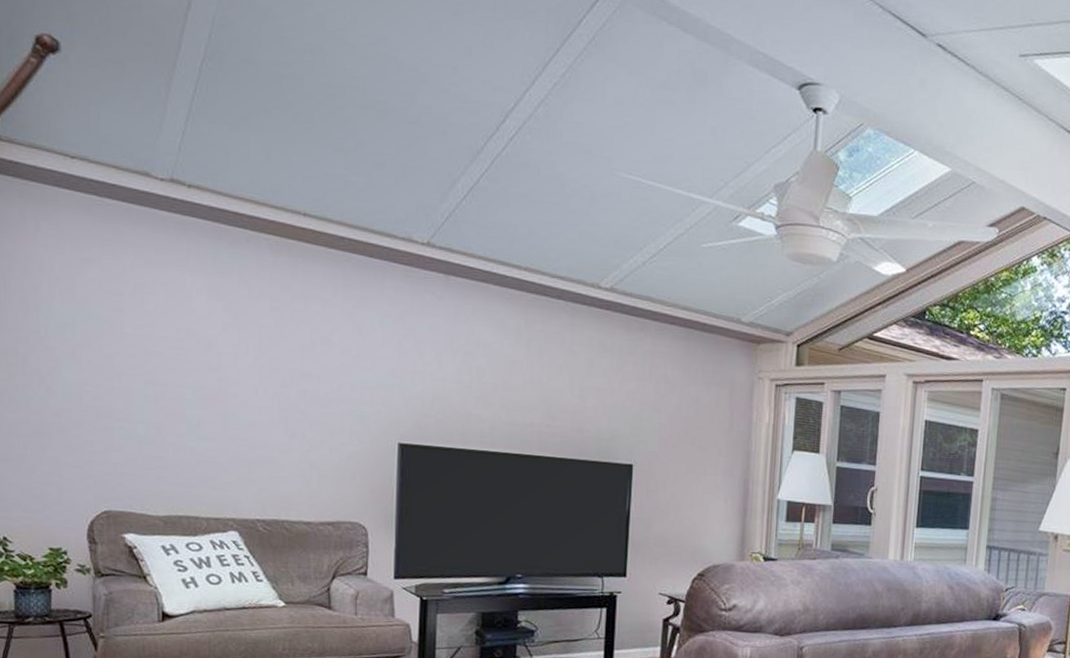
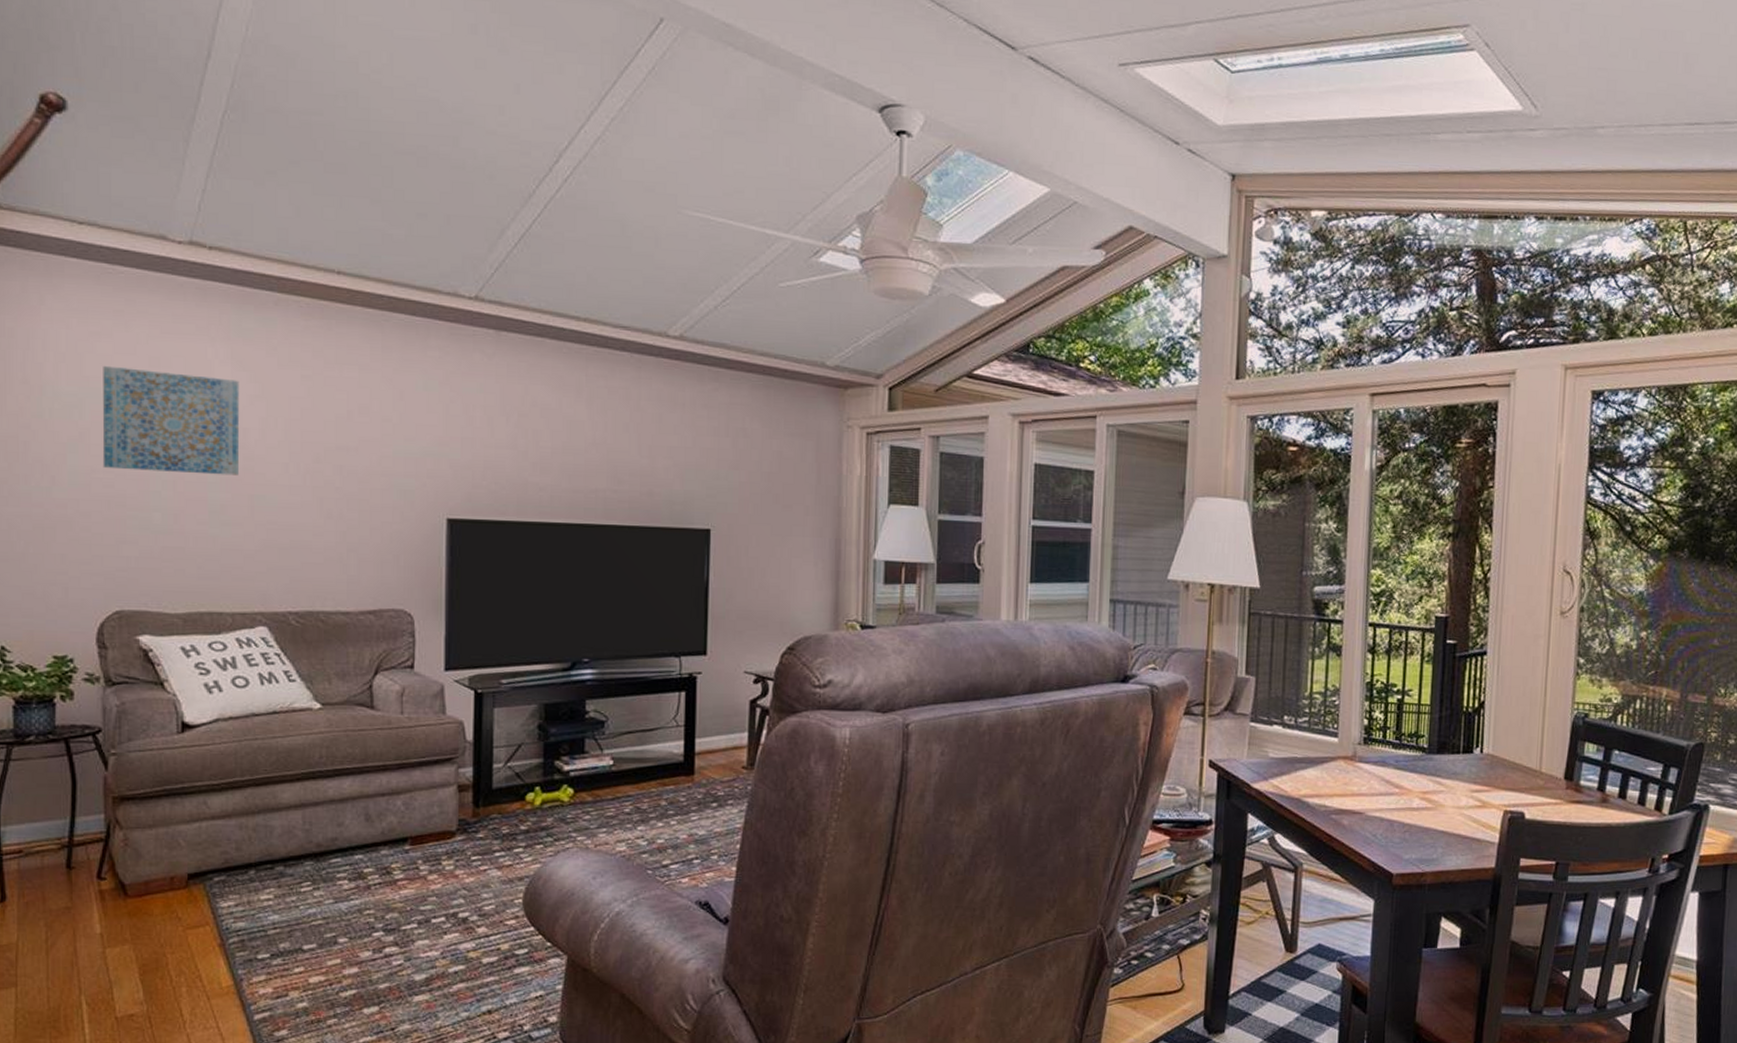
wall art: none [92,289,215,395] -> present [102,365,240,476]

